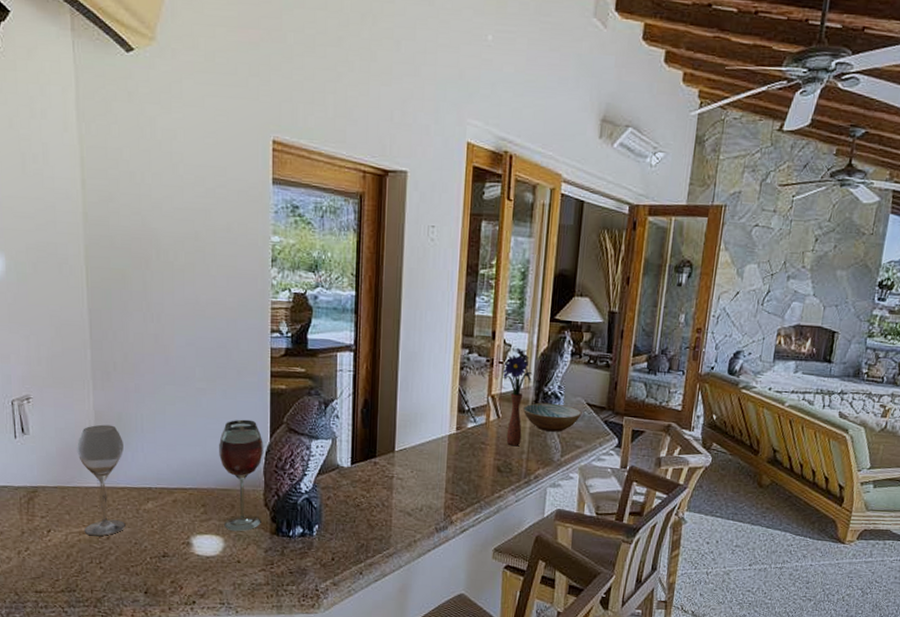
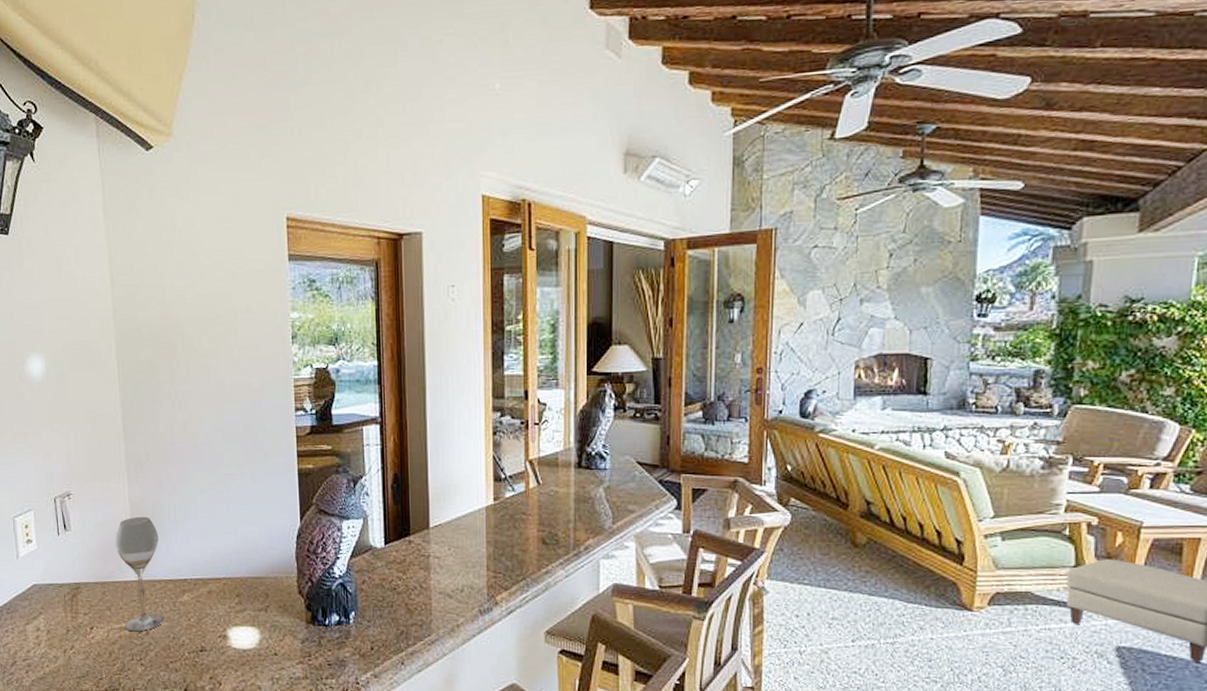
wineglass: present [219,419,263,532] -> none [250,503,295,622]
flower arrangement: present [503,347,533,446] -> none [540,406,573,515]
bowl: present [522,402,582,432] -> none [564,464,632,496]

